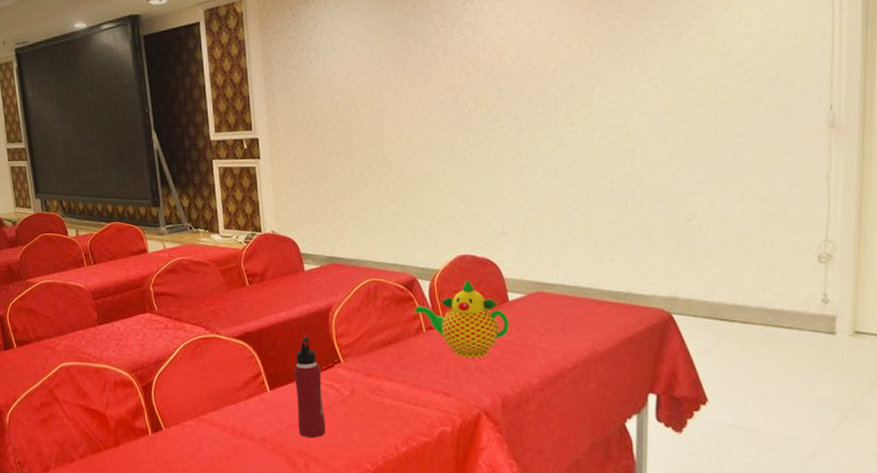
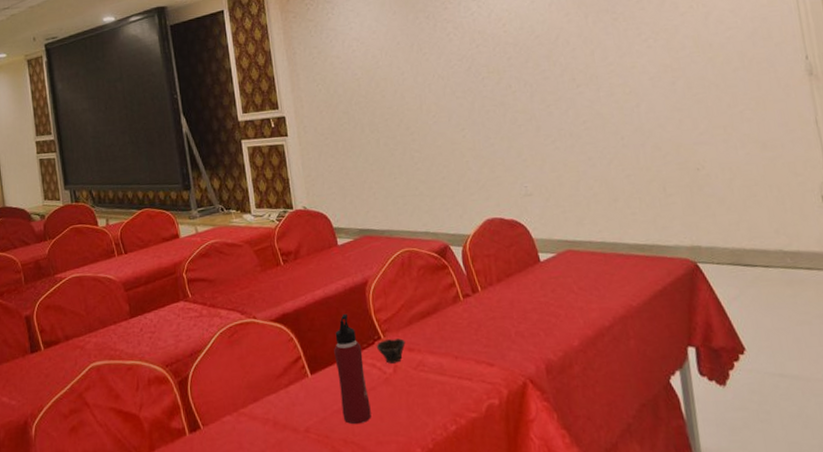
cup: none [335,364,364,386] -> present [376,338,406,364]
teapot: present [415,279,509,358] -> none [450,242,544,324]

